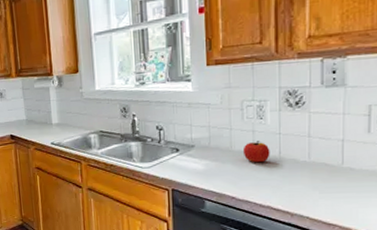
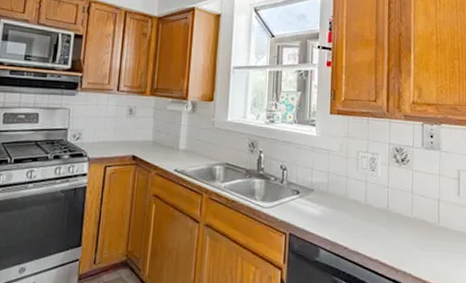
apple: present [242,141,270,163] -> none [356,192,380,214]

